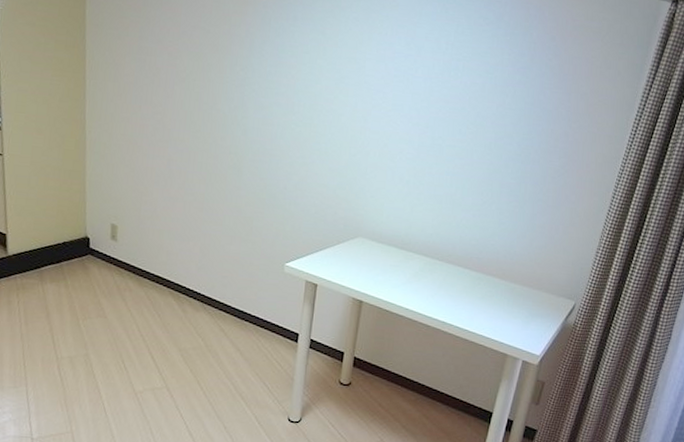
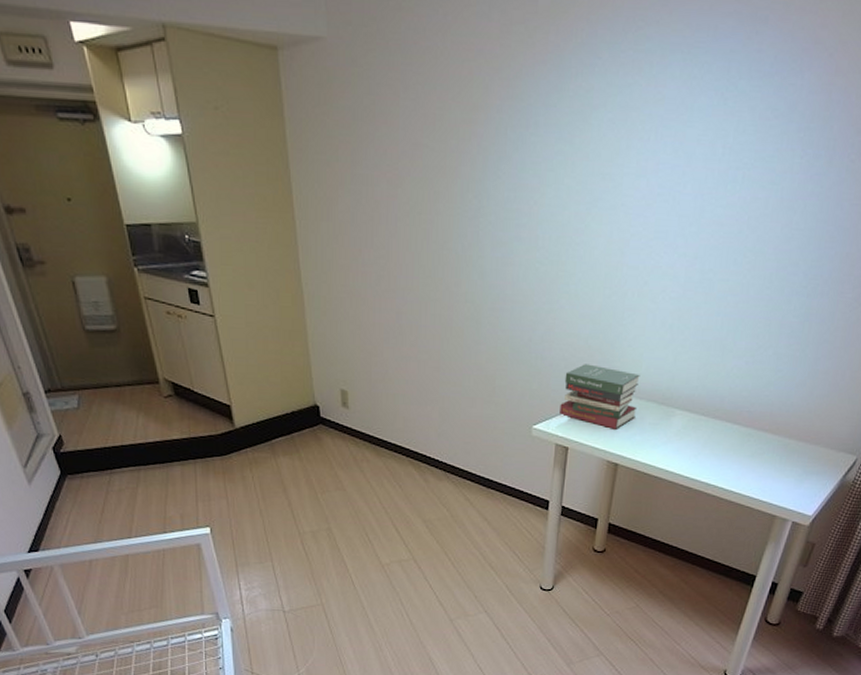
books: none [310,210,382,270] -> present [560,364,640,429]

